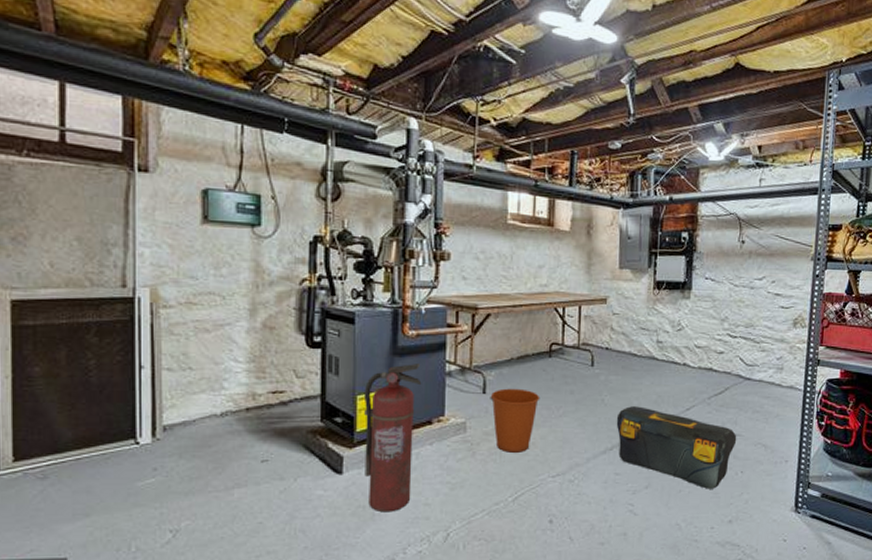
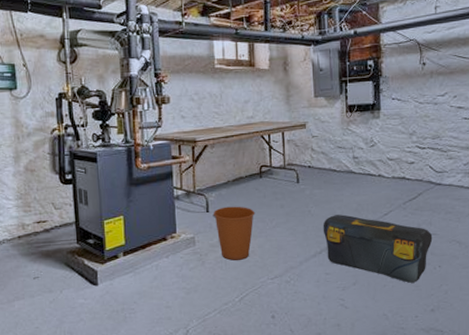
fire extinguisher: present [363,364,422,513] -> none [109,191,156,315]

